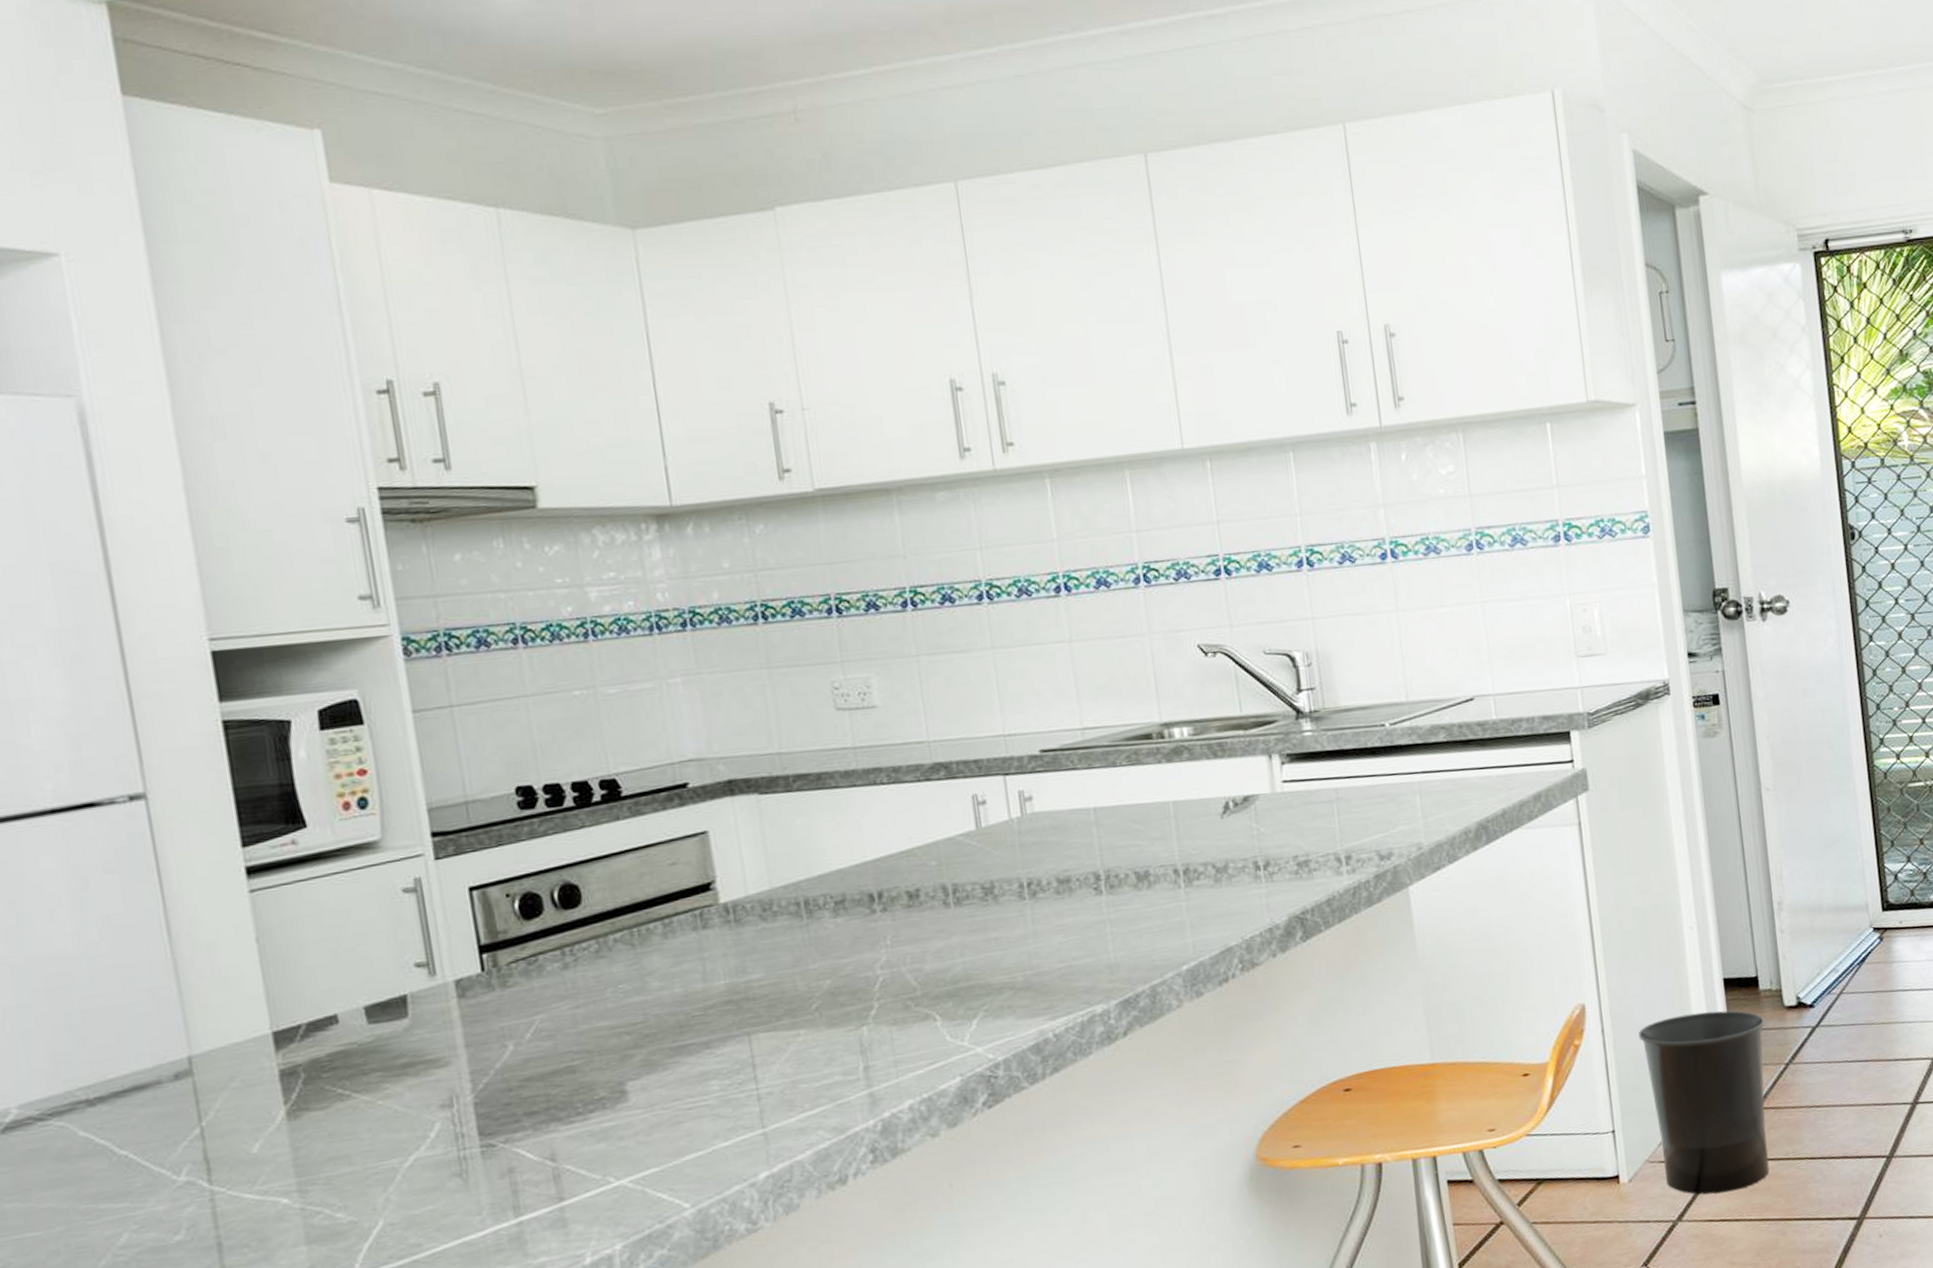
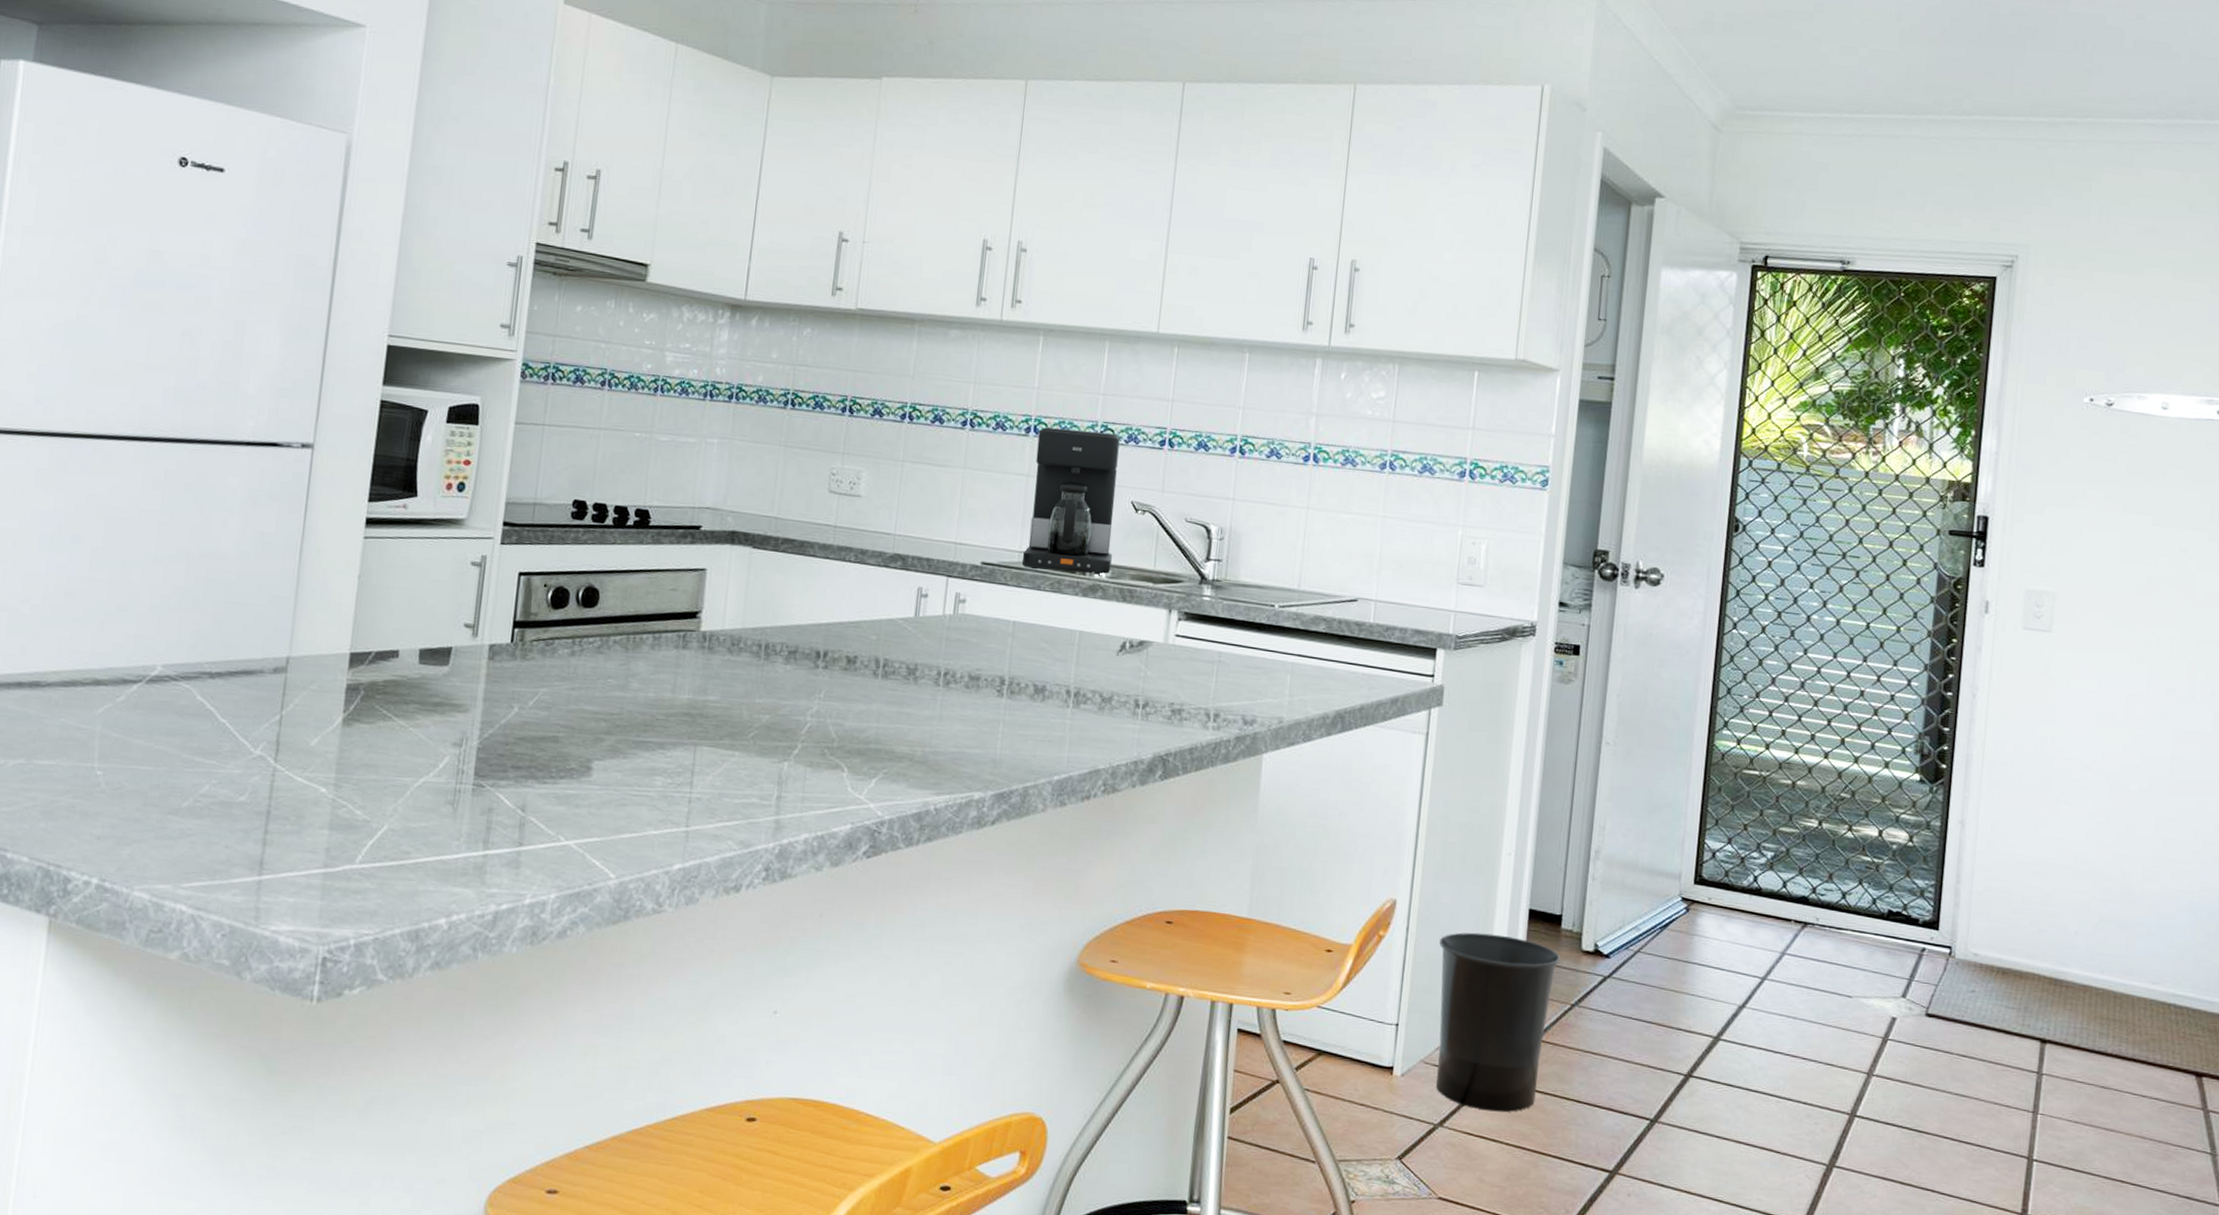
coffee maker: none [1071,572,1192,745] -> present [1021,427,1120,575]

